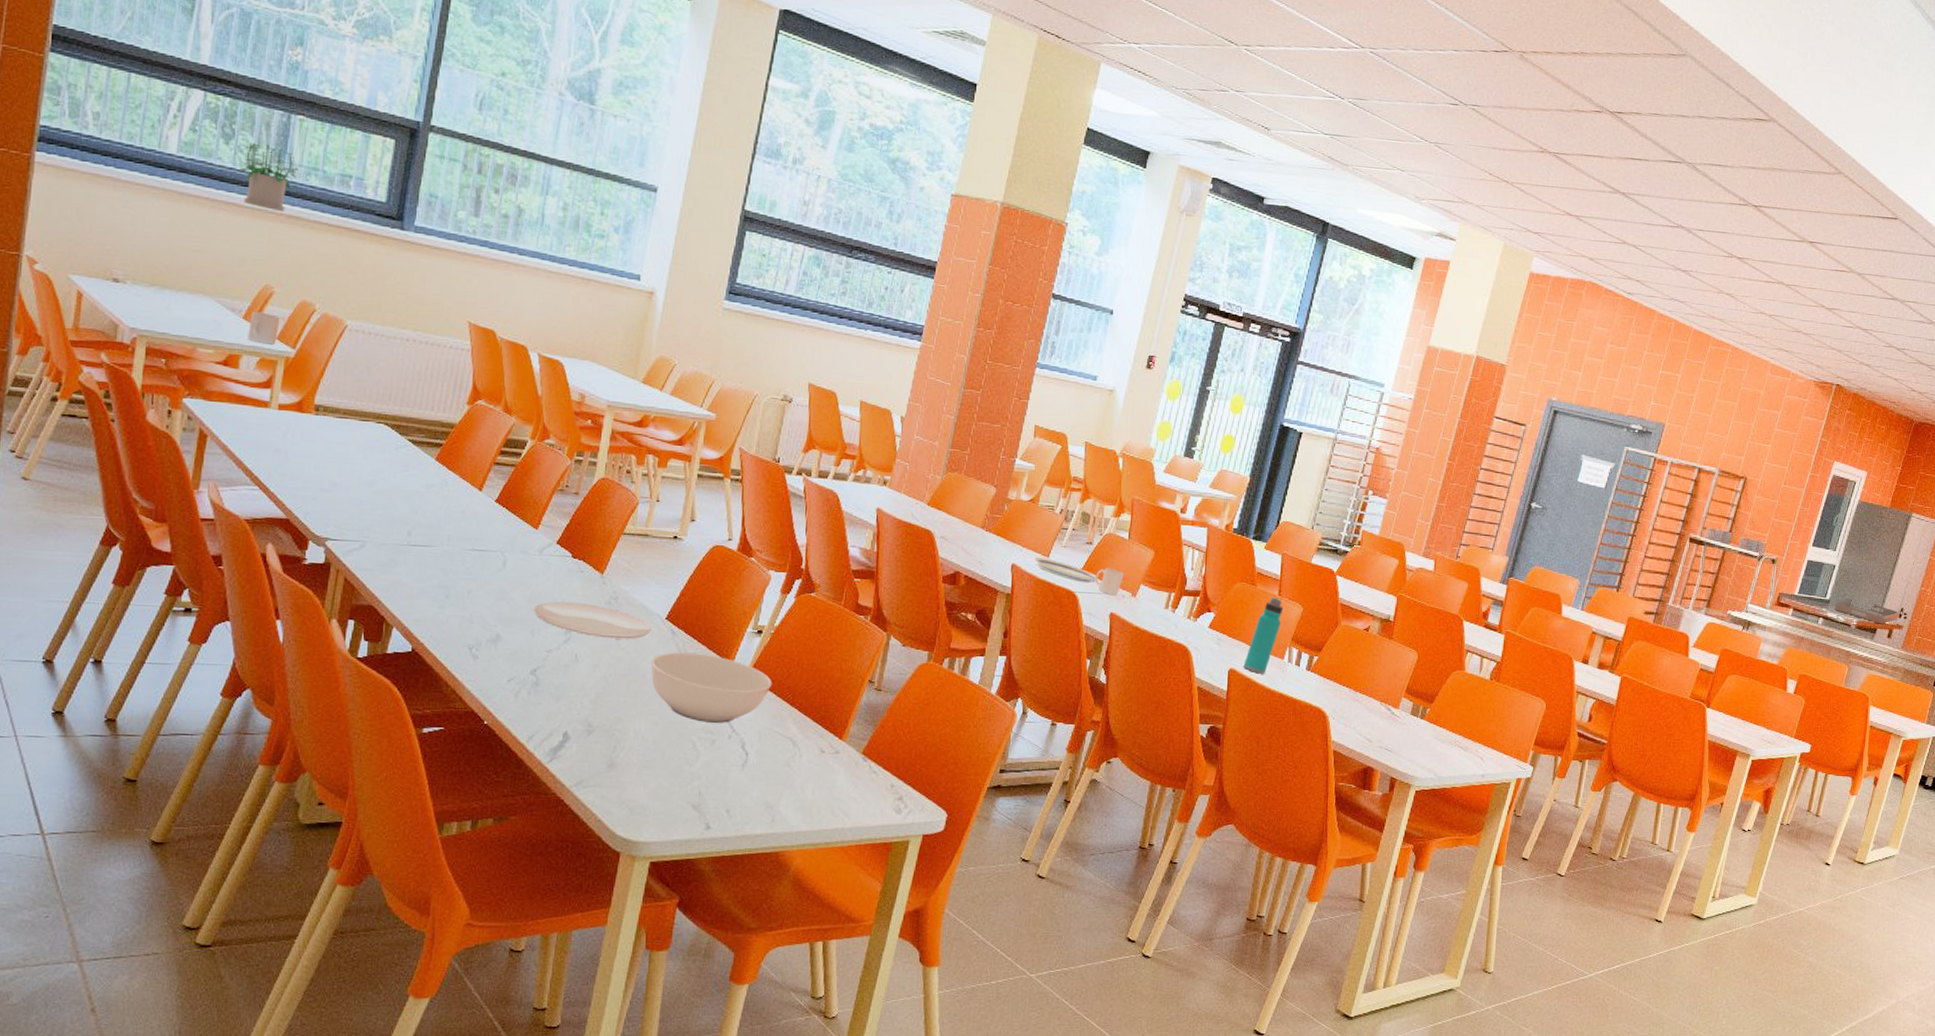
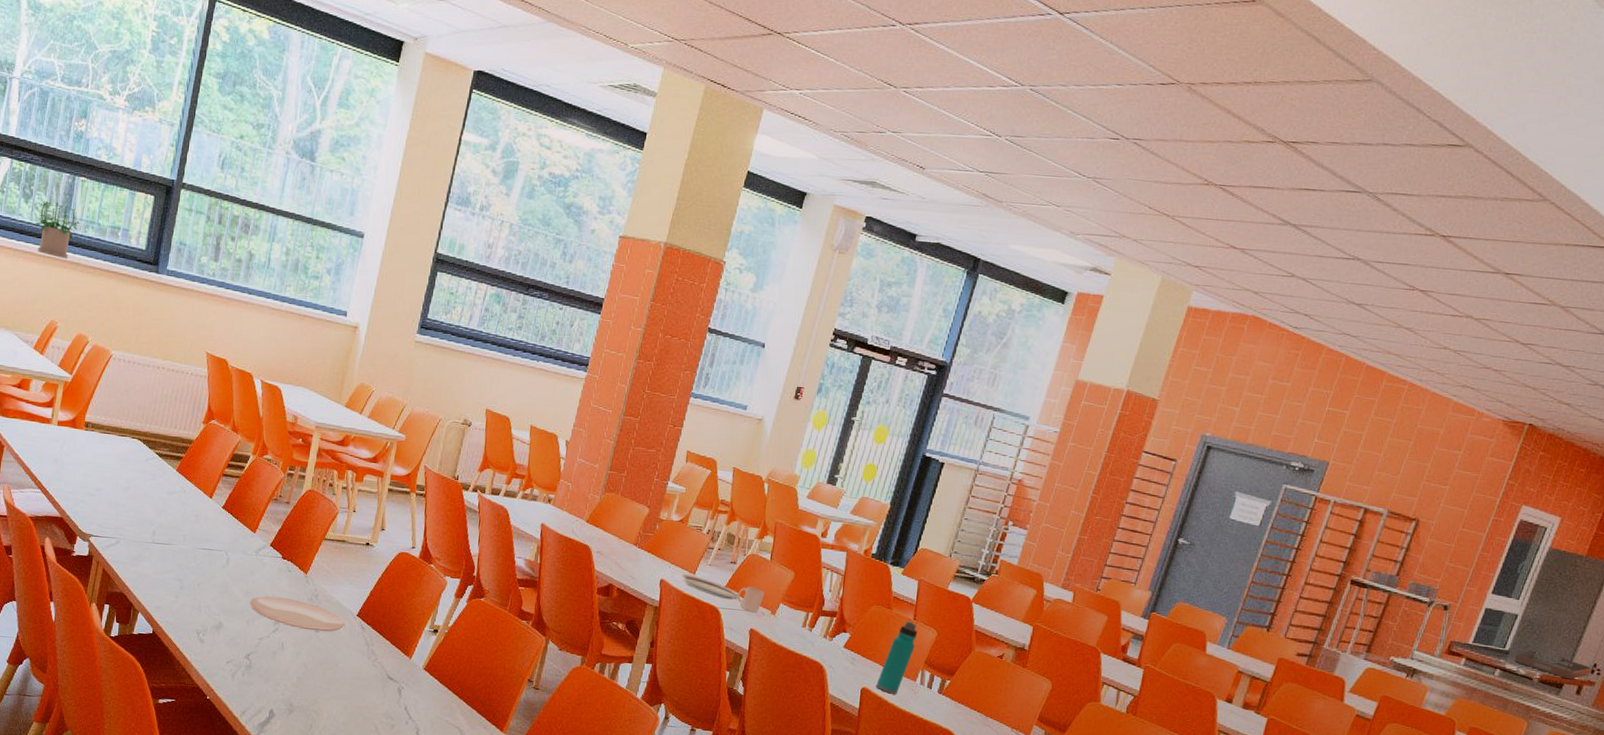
cup: present [247,311,281,345] -> none [36,343,62,371]
bowl: present [651,652,772,723] -> none [343,645,445,710]

